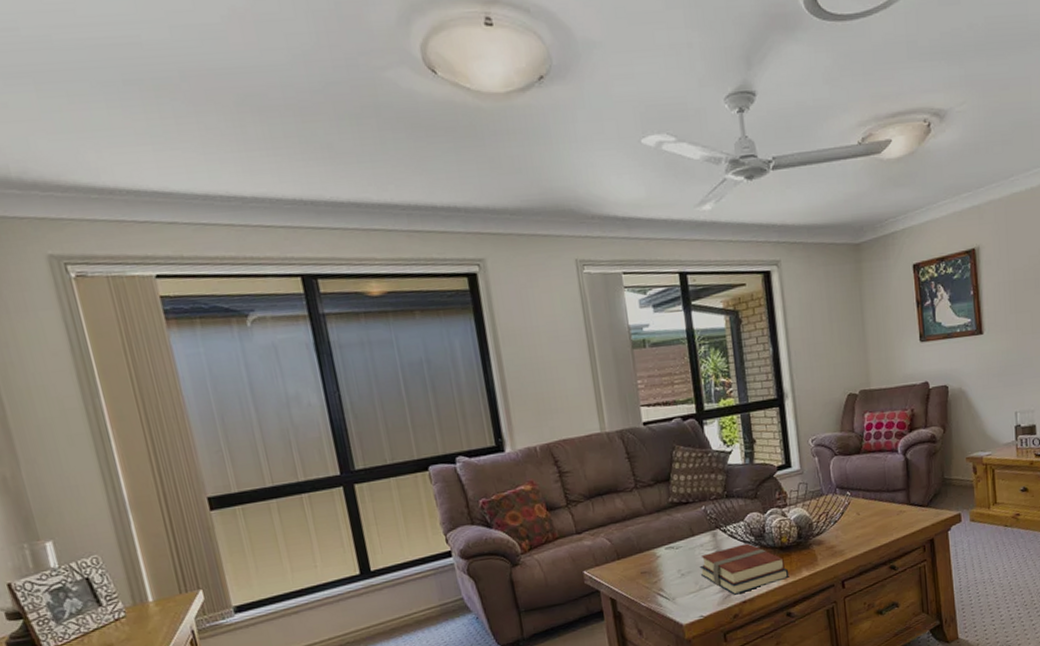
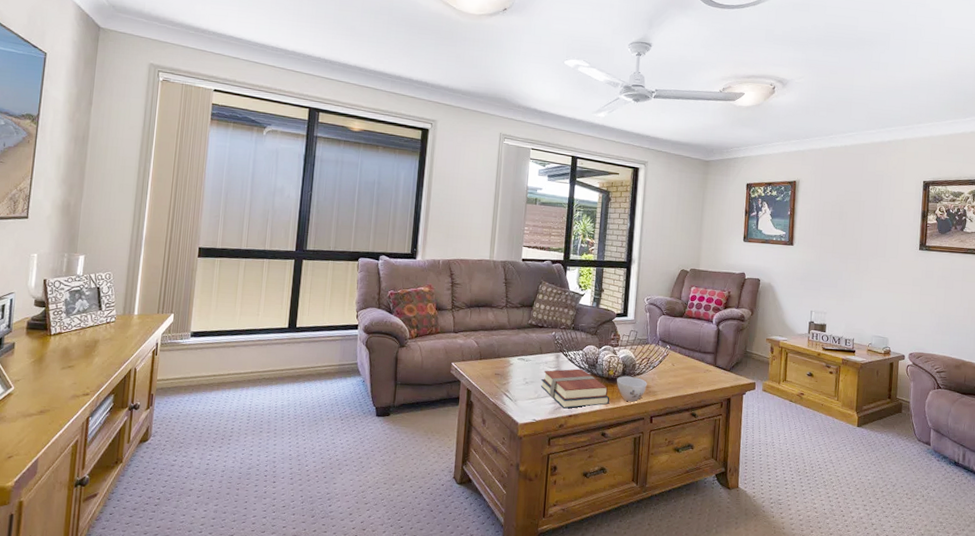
teacup: none [792,538,831,570] -> present [616,376,647,403]

